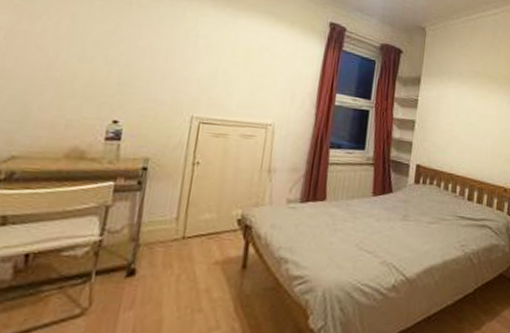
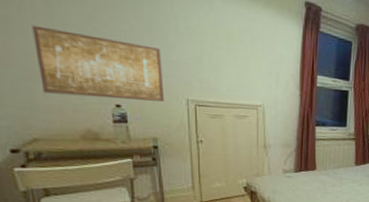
wall art: none [40,40,175,118] -> present [31,25,165,102]

